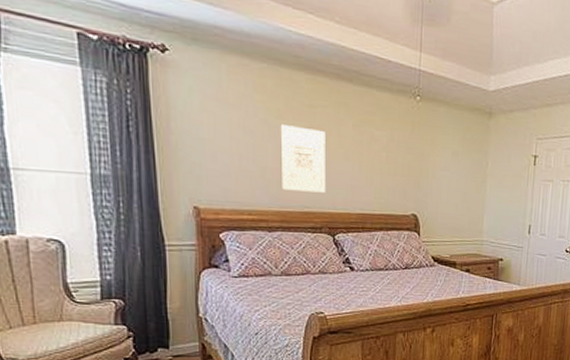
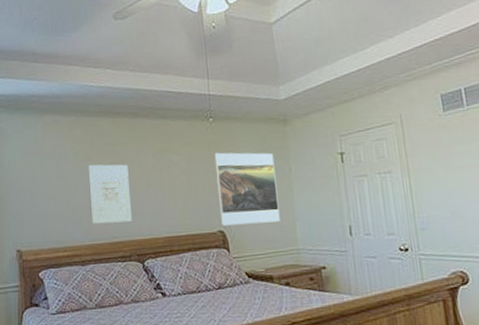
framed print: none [414,134,474,213] -> present [214,152,280,226]

